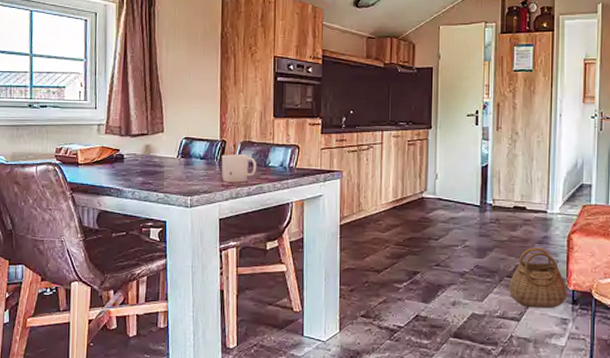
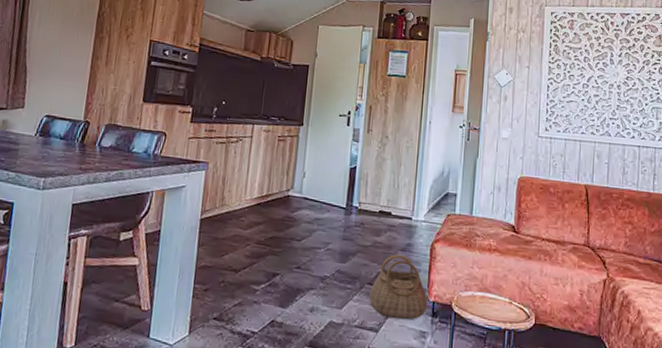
mug: present [221,154,257,183] -> none [80,136,120,167]

